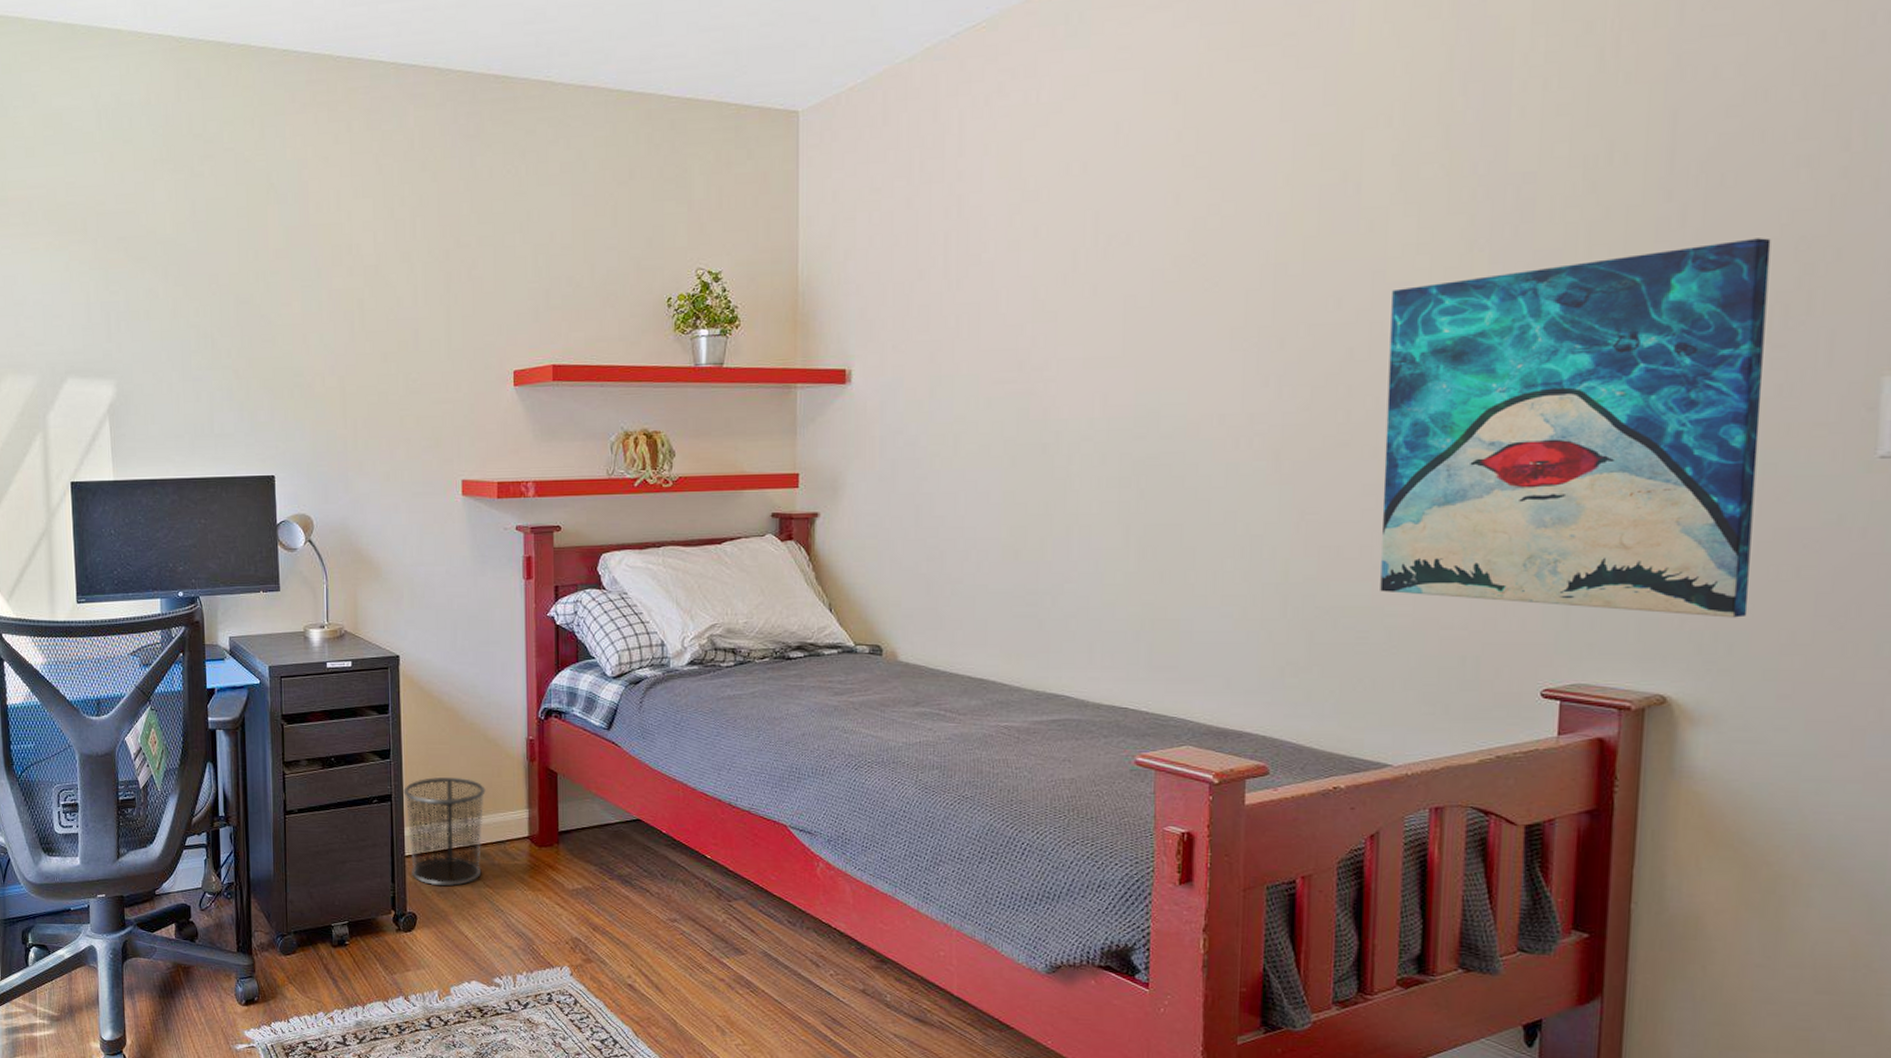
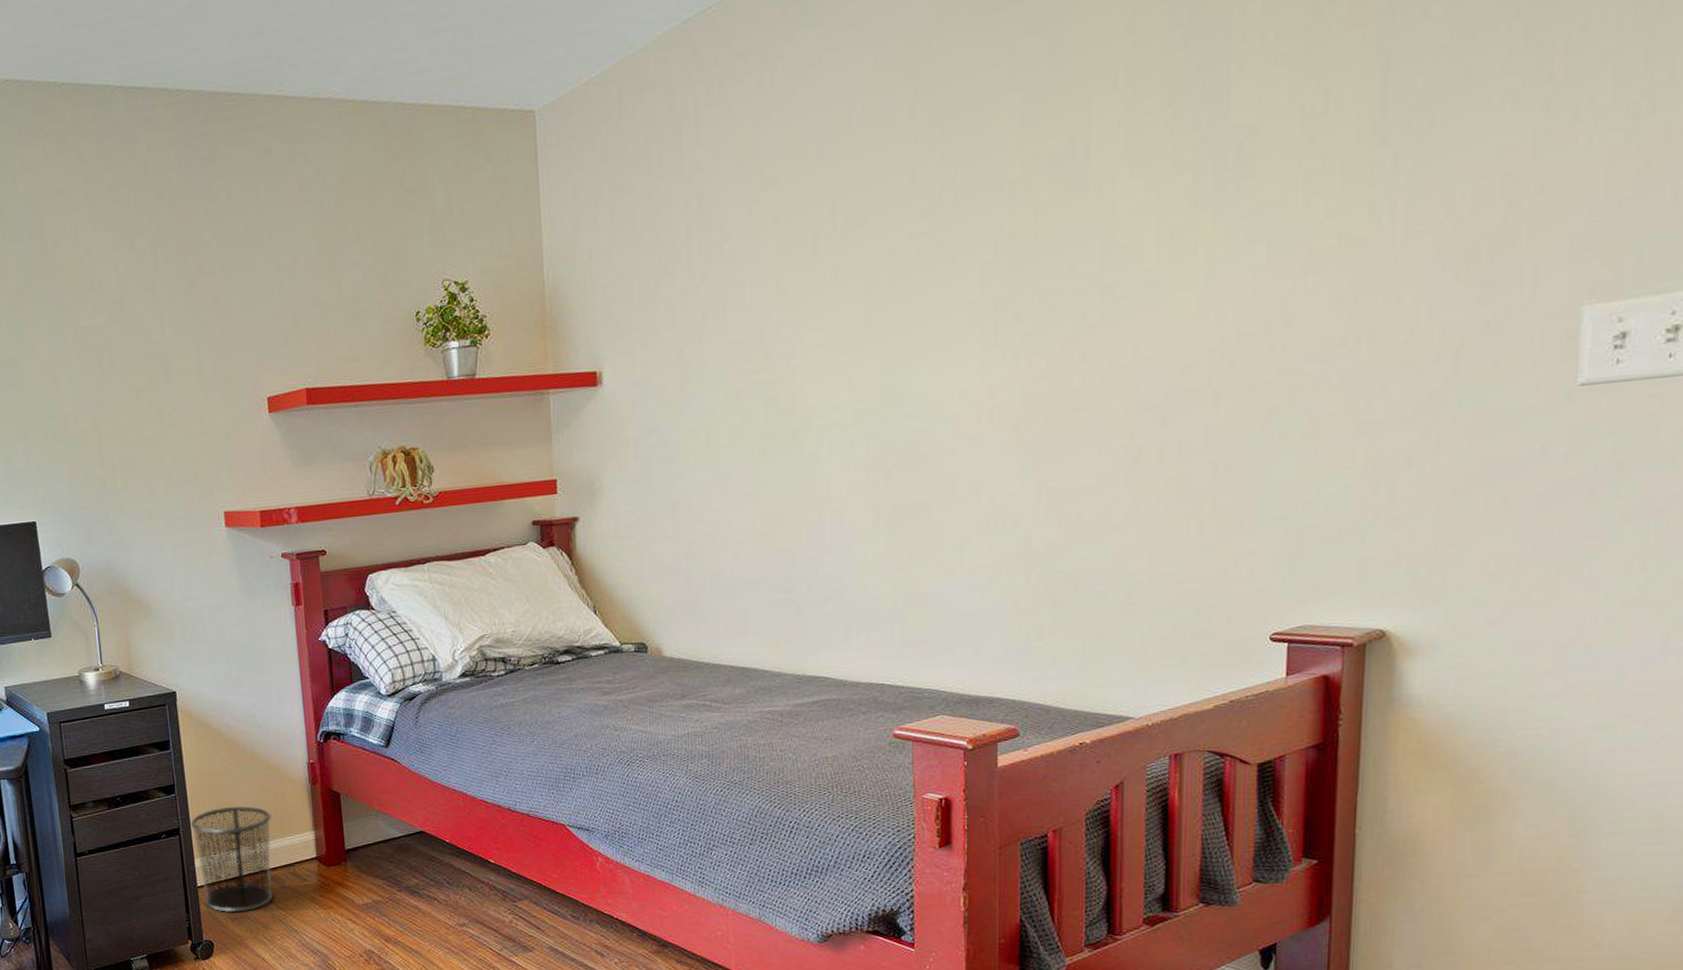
wall art: present [1380,238,1771,618] -> none [1118,176,1479,552]

